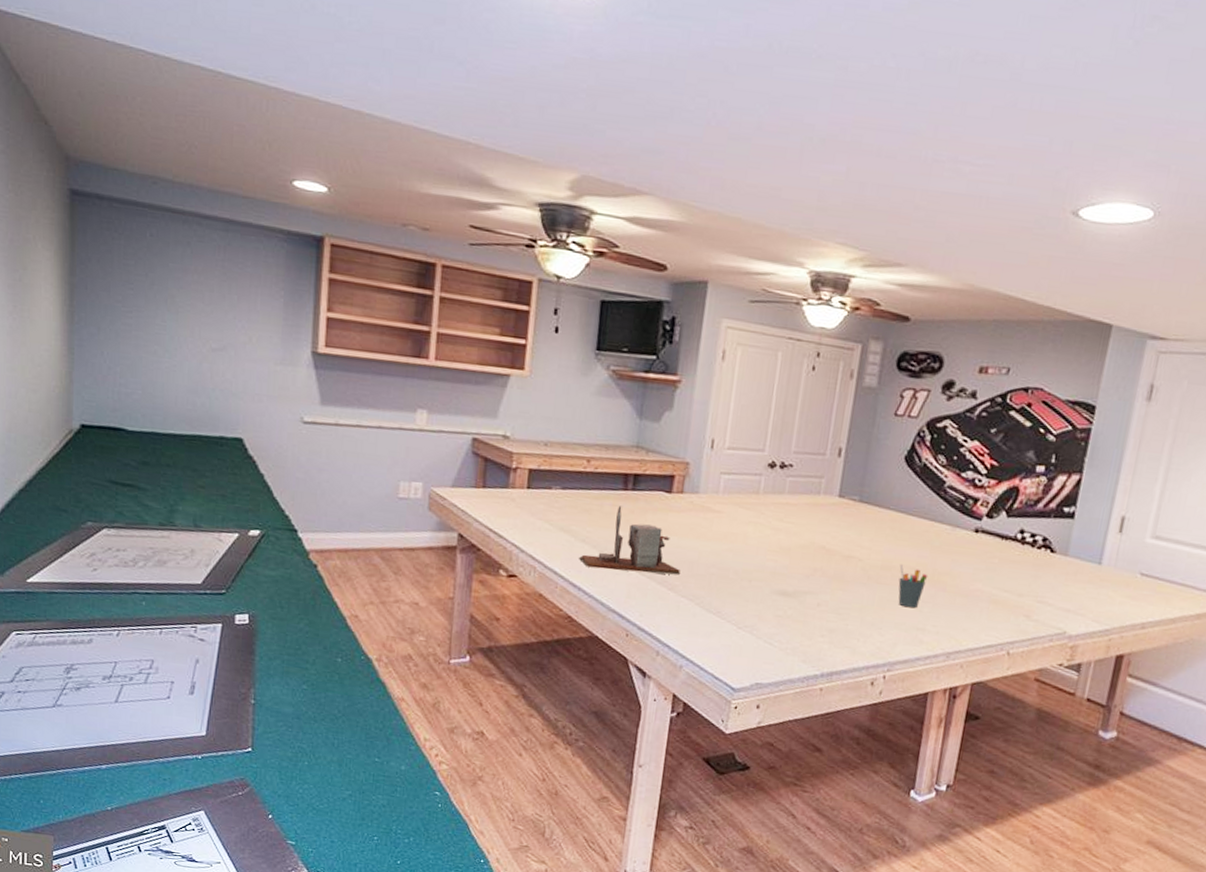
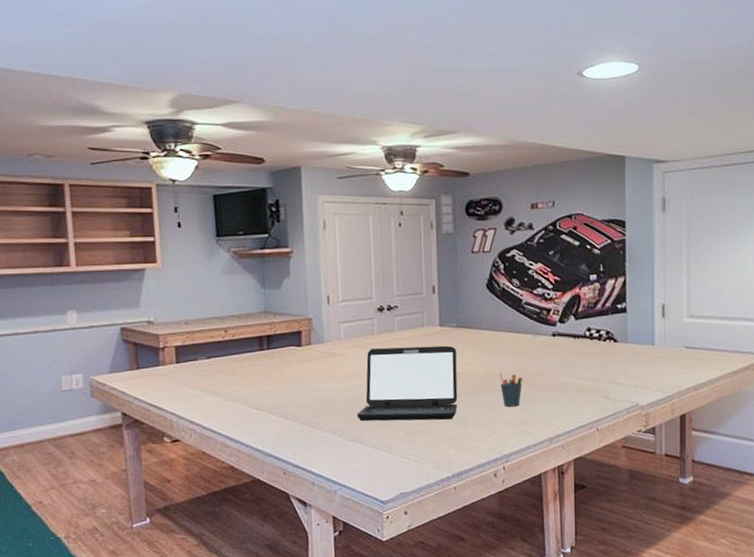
desk organizer: present [579,505,680,576] -> none [232,364,320,422]
laptop: none [721,510,854,610] -> present [357,345,458,422]

